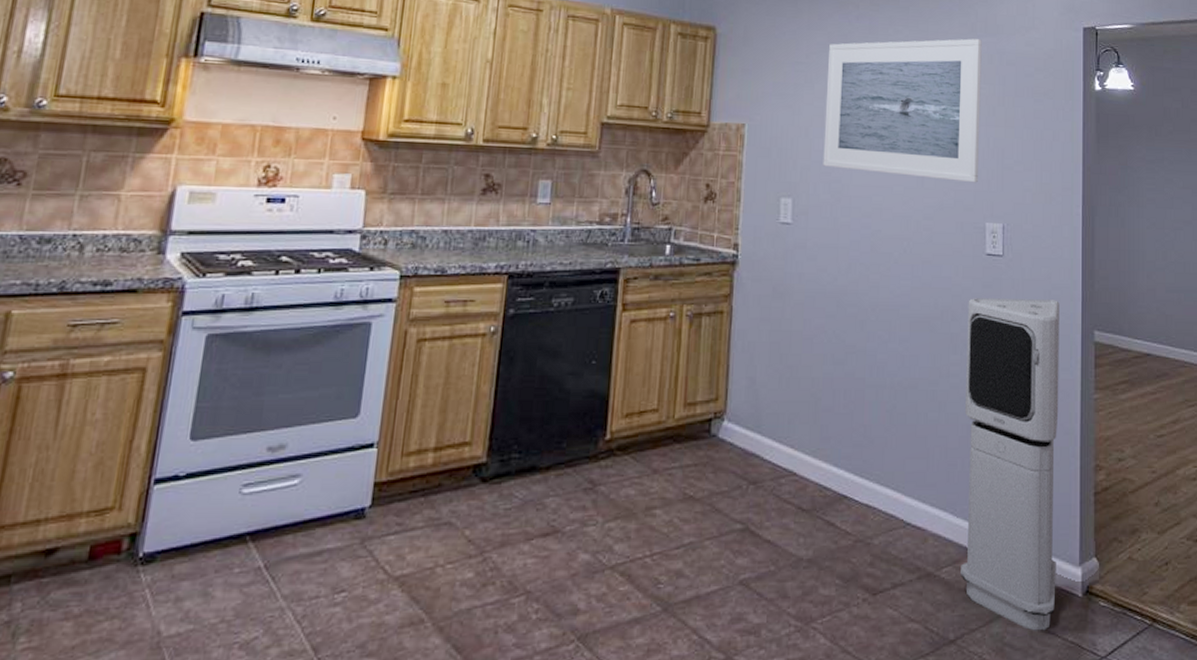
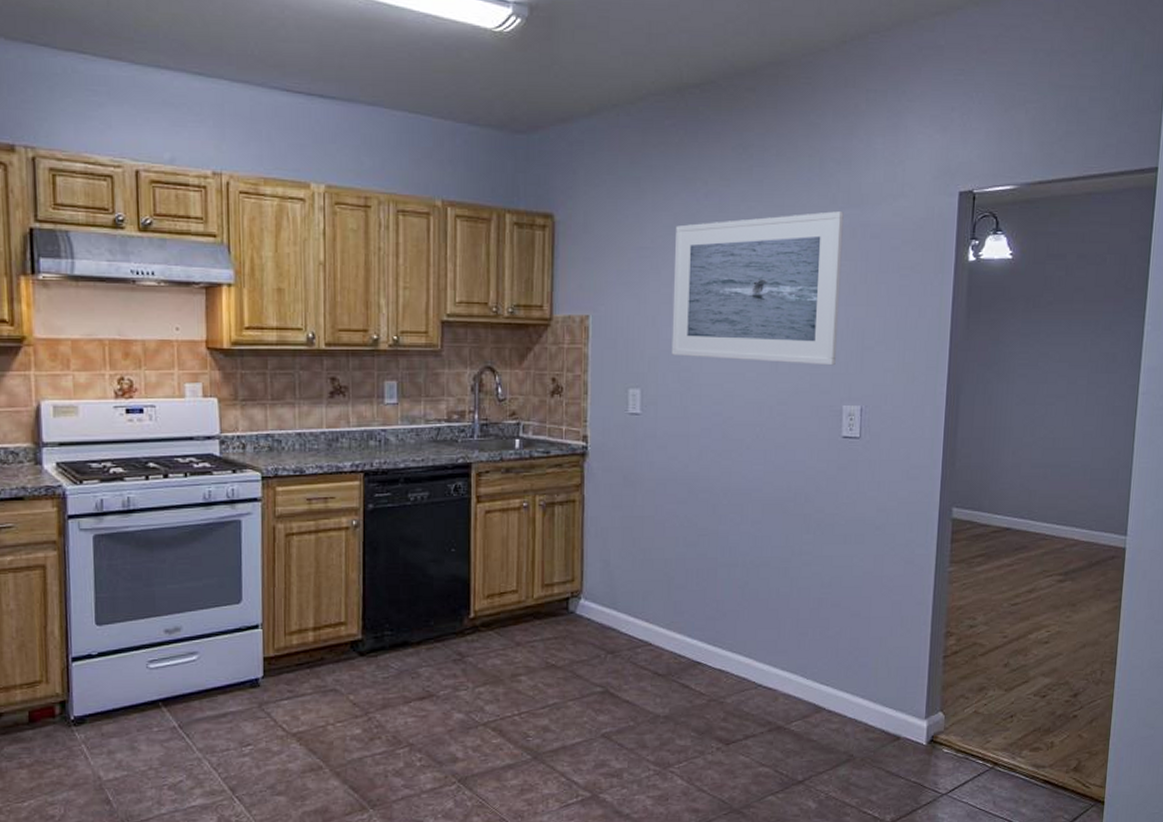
air purifier: present [960,298,1060,631] -> none [809,479,918,773]

